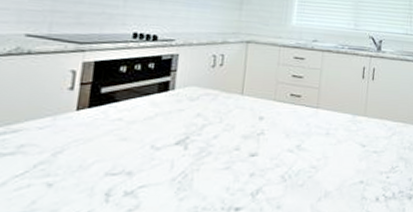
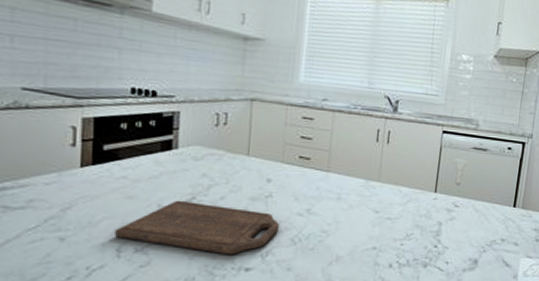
cutting board: none [105,140,270,195] -> present [115,200,279,255]

